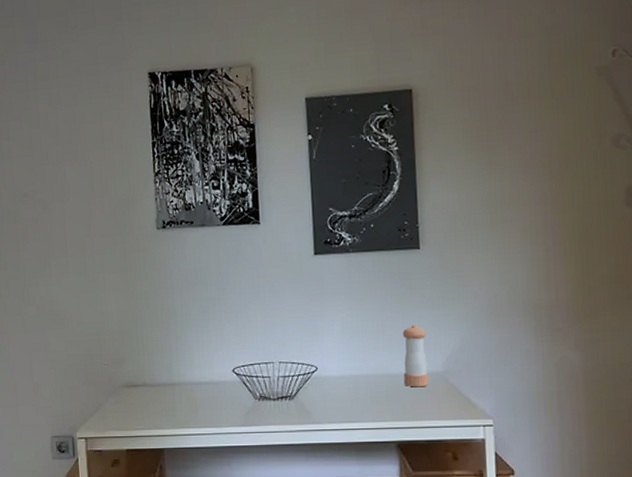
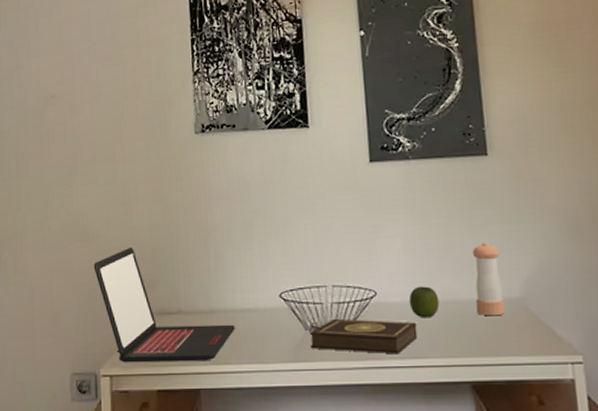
laptop: none [68,329,194,428] -> present [93,247,235,363]
book: none [259,389,352,419] -> present [310,318,418,355]
apple: none [345,362,372,388] -> present [408,286,439,317]

